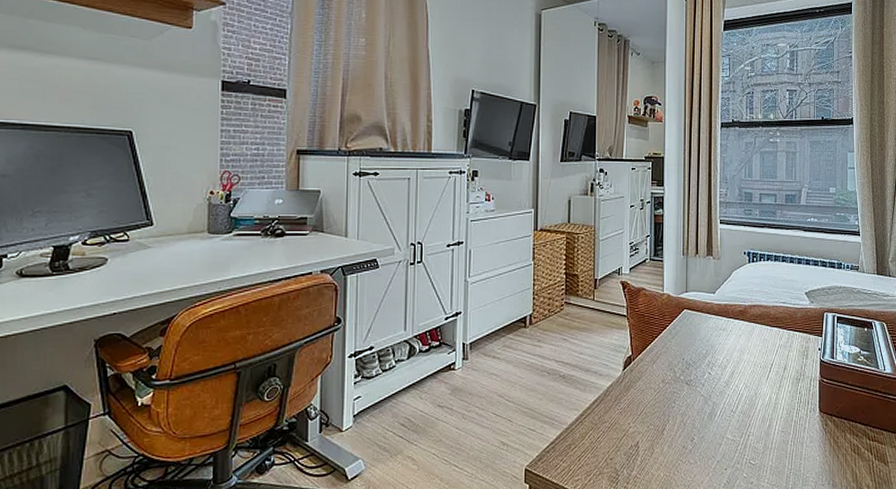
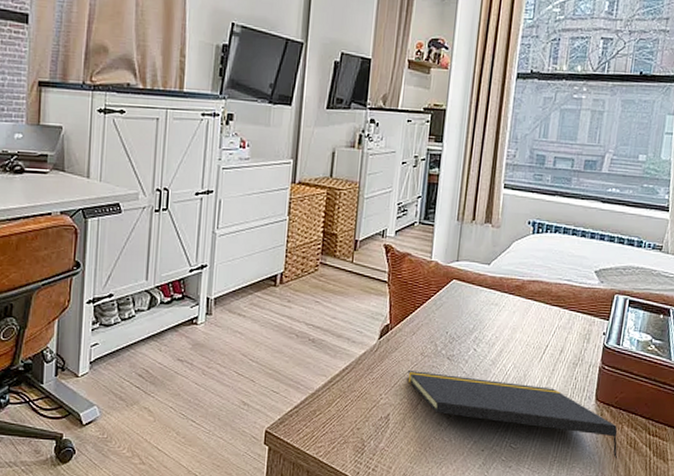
notepad: none [651,398,845,466] -> present [407,371,618,459]

